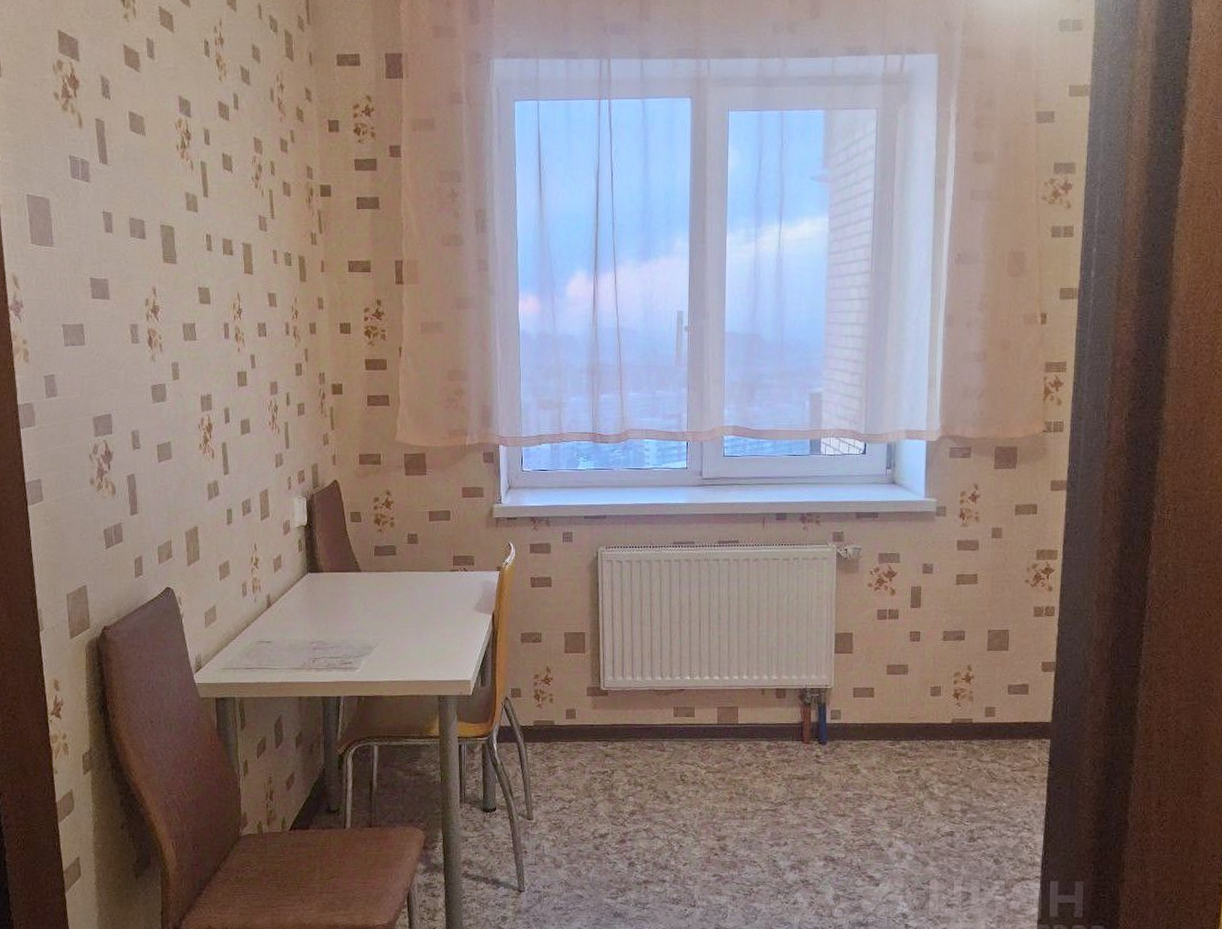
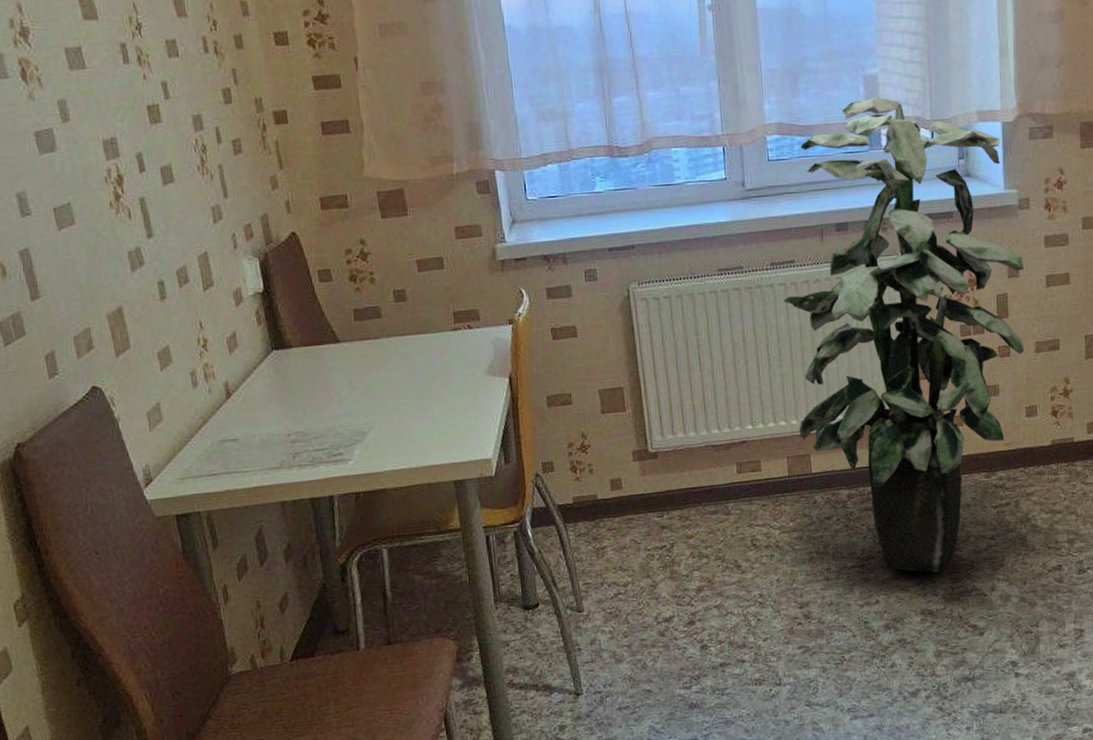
indoor plant: none [726,411,937,825] -> present [784,97,1025,573]

